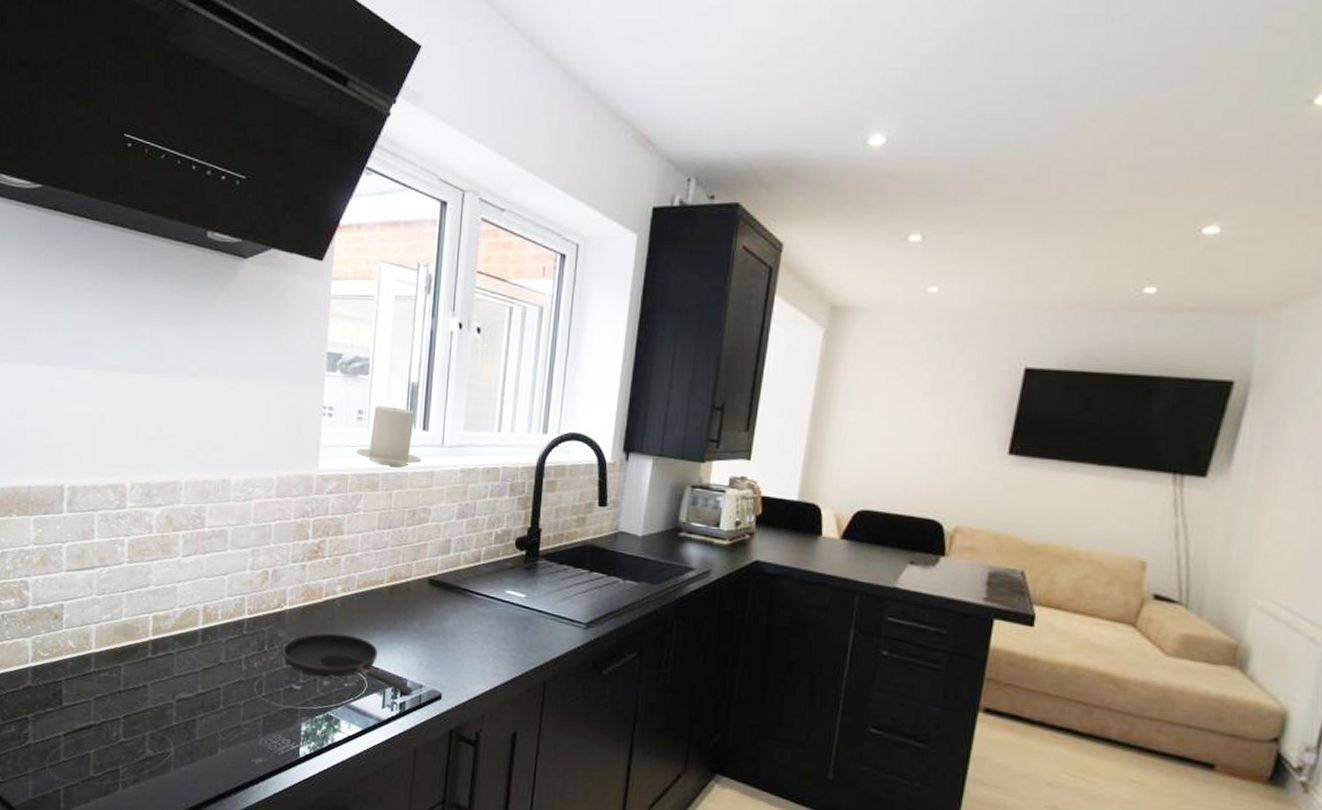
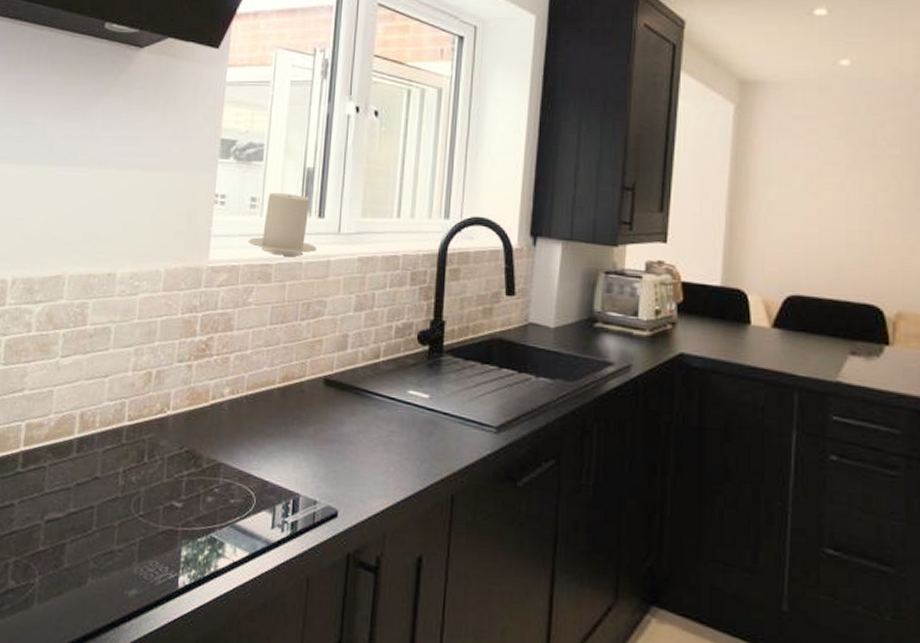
frying pan: present [282,633,413,695] -> none [163,441,307,513]

